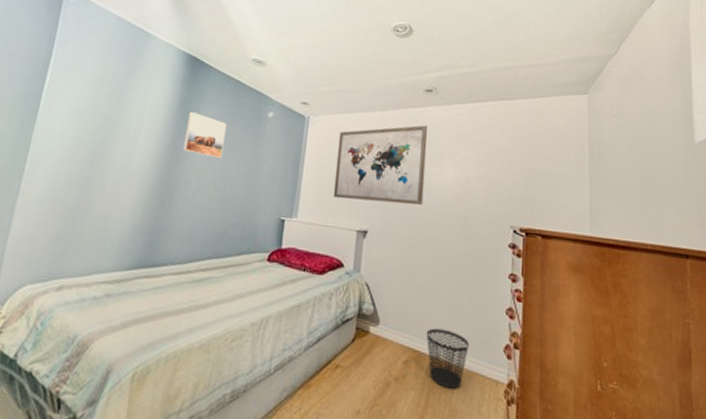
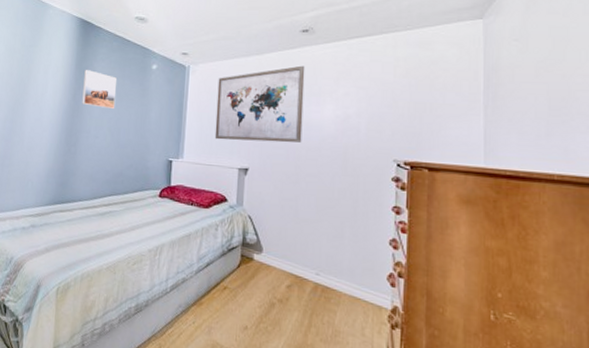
wastebasket: present [426,328,469,389] -> none [308,256,351,312]

